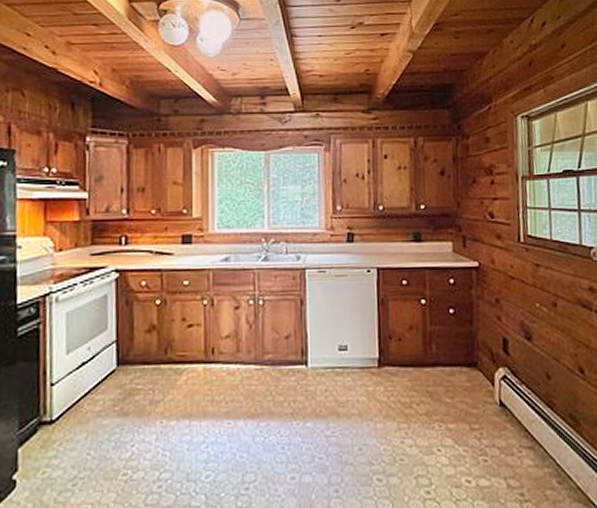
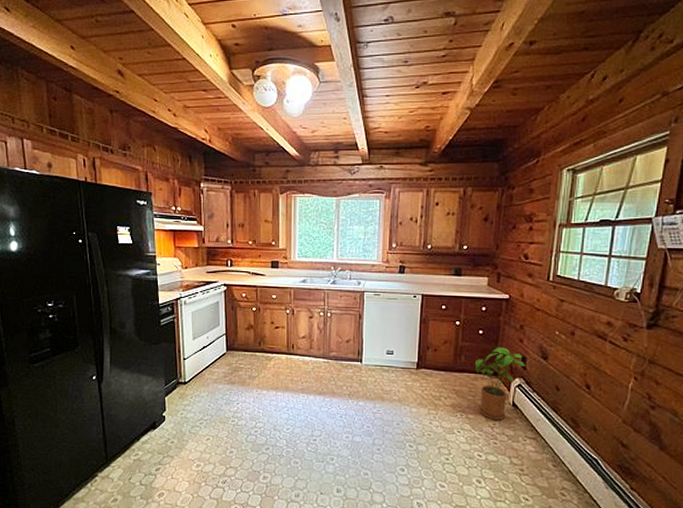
house plant: none [448,328,508,428] -> present [474,347,526,420]

